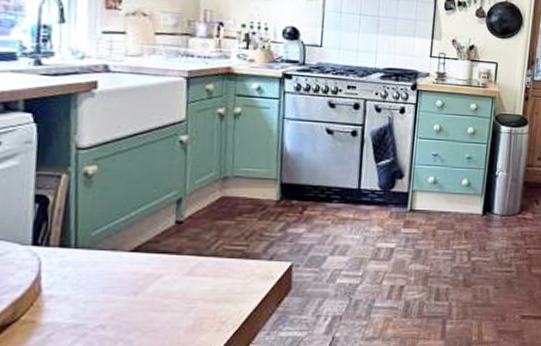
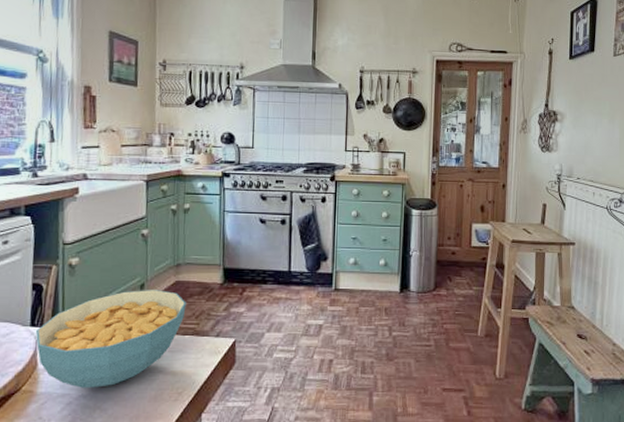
cereal bowl: none [39,205,234,317] -> present [36,290,186,388]

